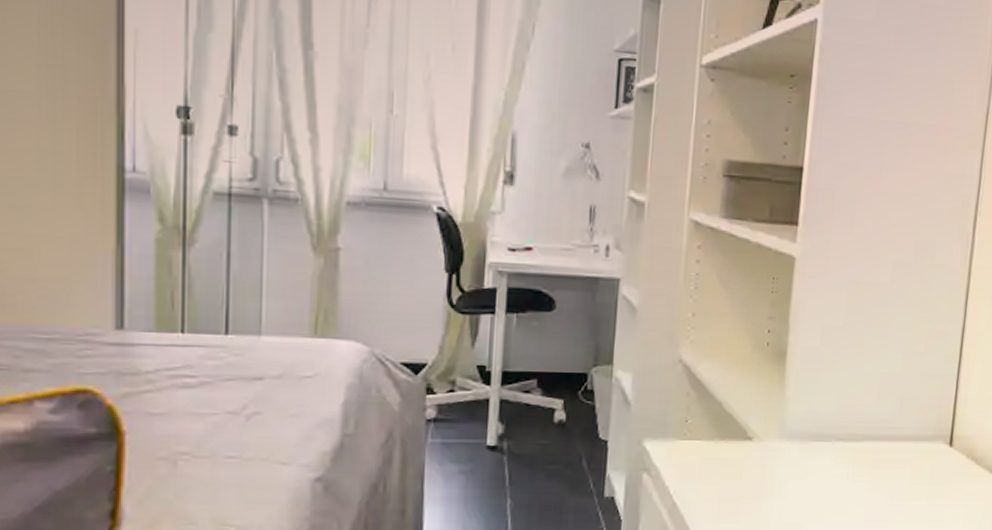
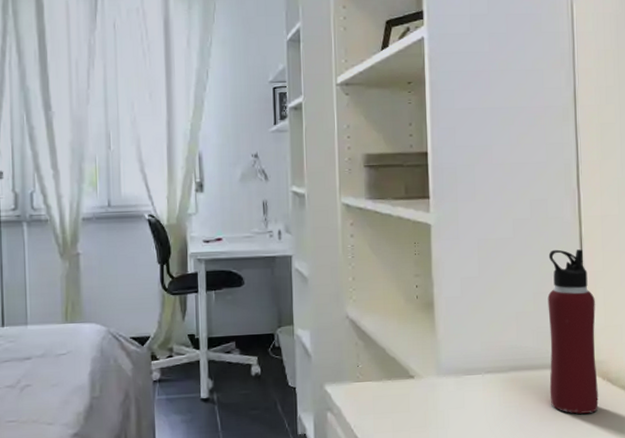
water bottle: none [905,302,973,494] -> present [547,249,599,414]

